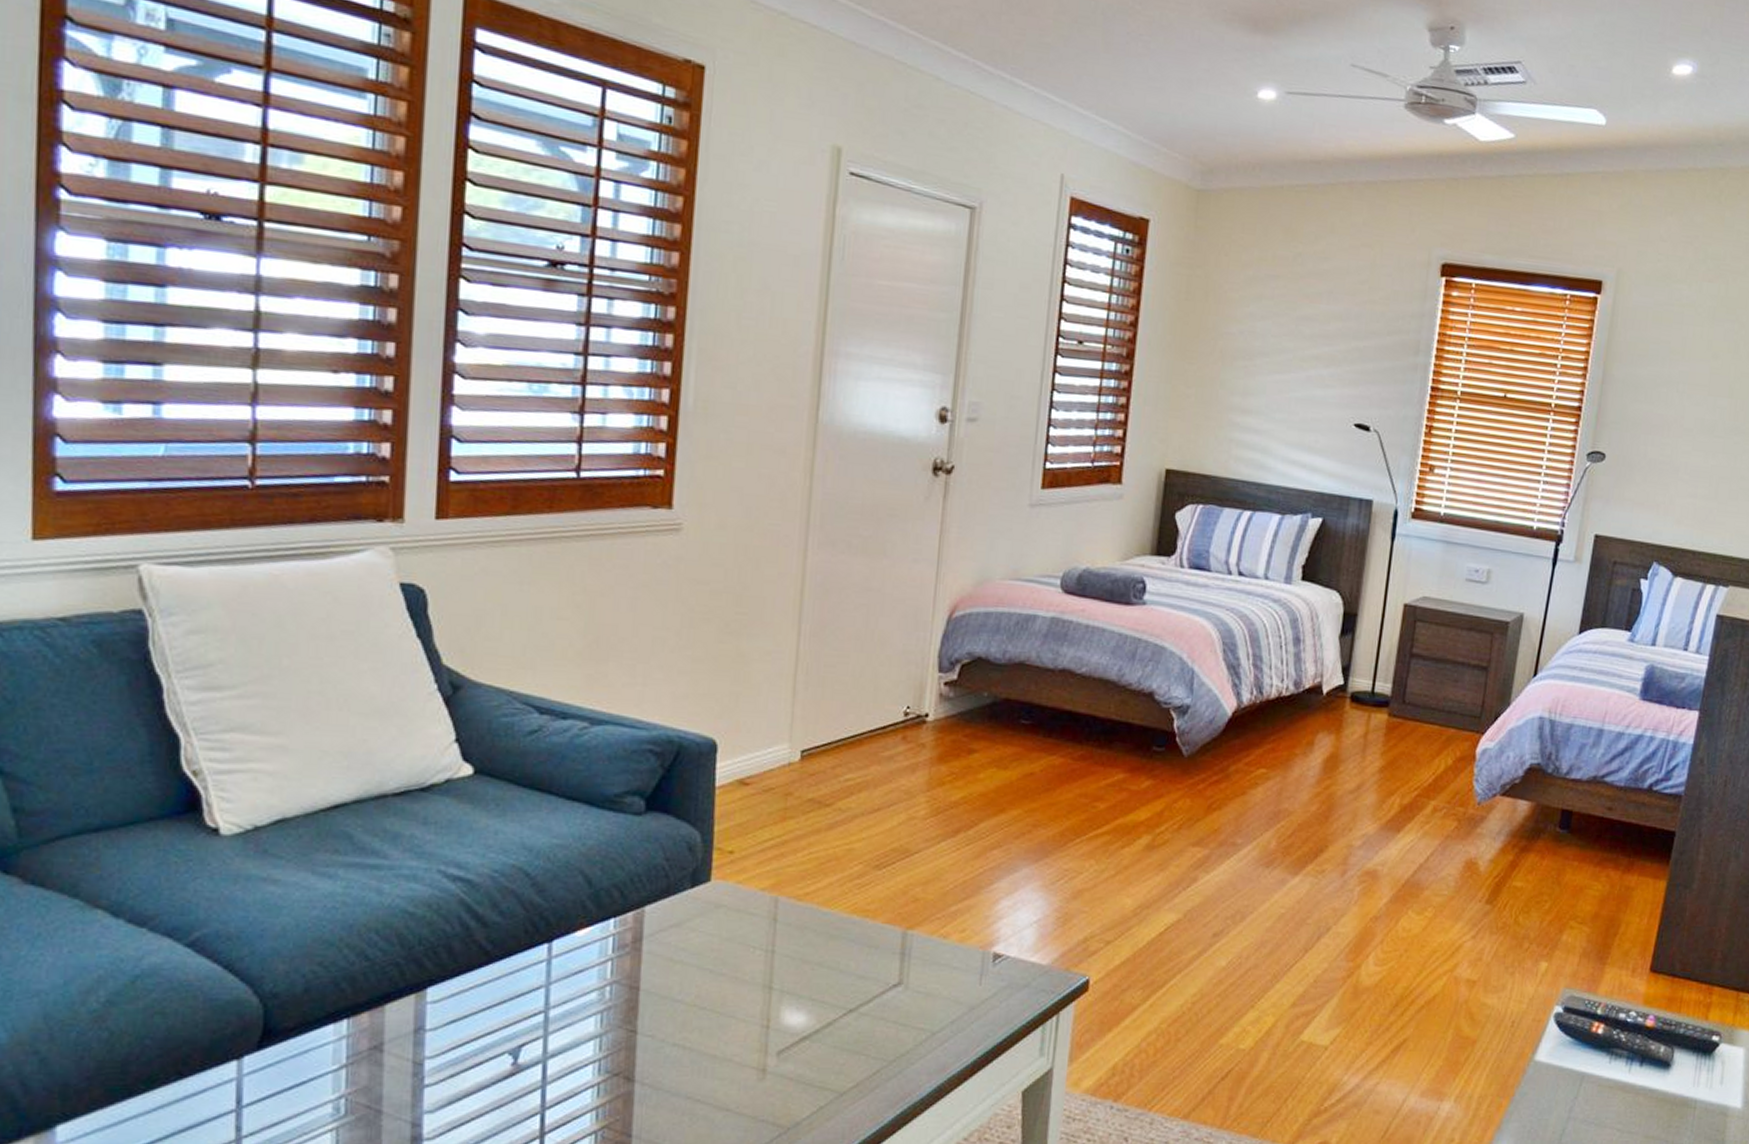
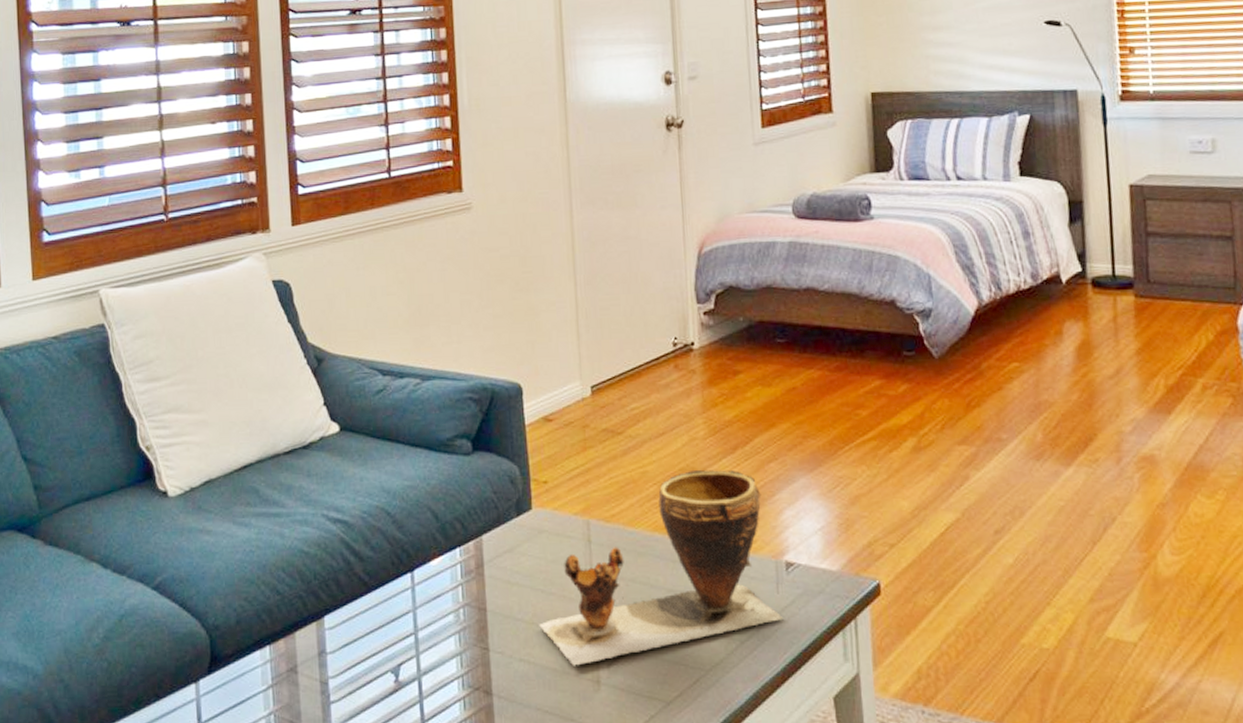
clay pot: none [702,852,982,1053] -> present [539,470,784,666]

